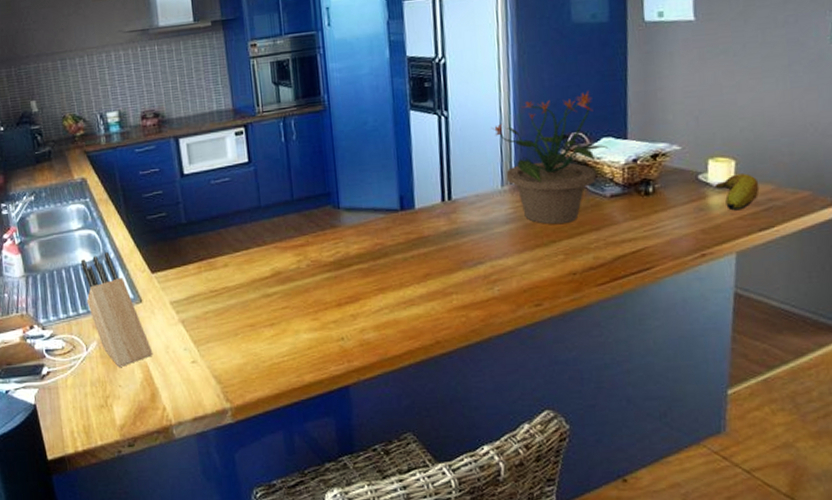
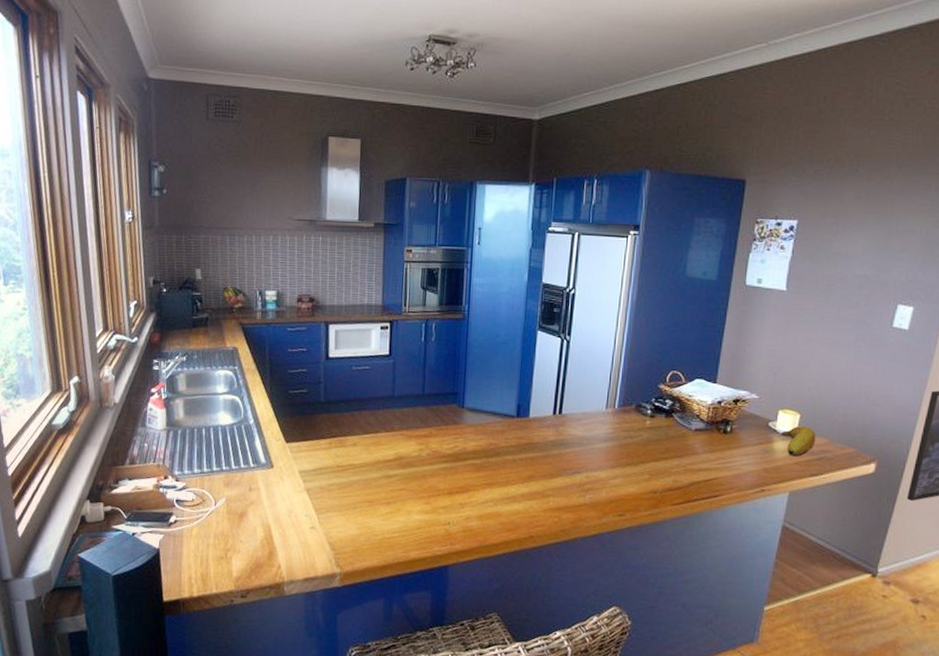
knife block: present [81,252,153,367] -> none [221,418,277,524]
potted plant: present [491,91,611,225] -> none [605,337,702,448]

